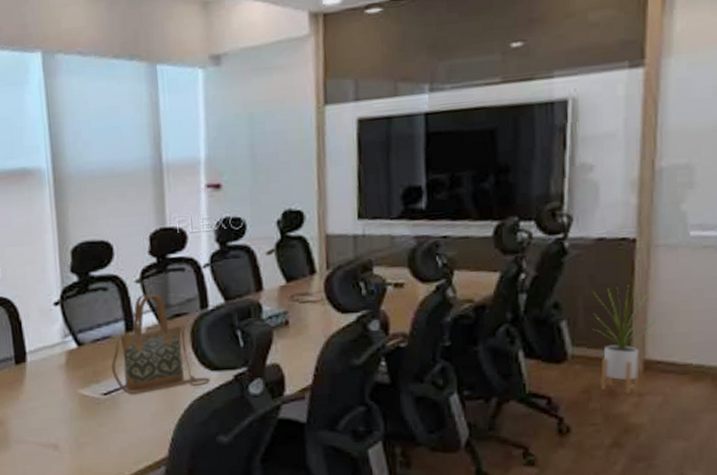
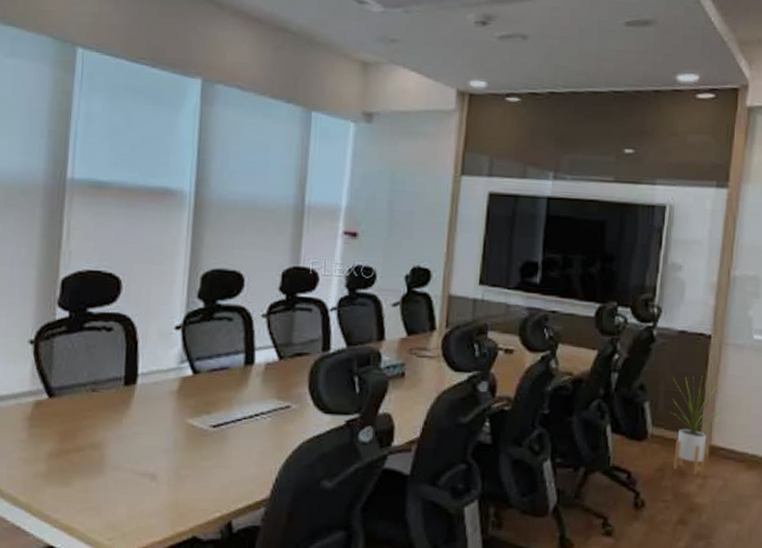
handbag: present [111,294,211,395] -> none [225,329,323,430]

